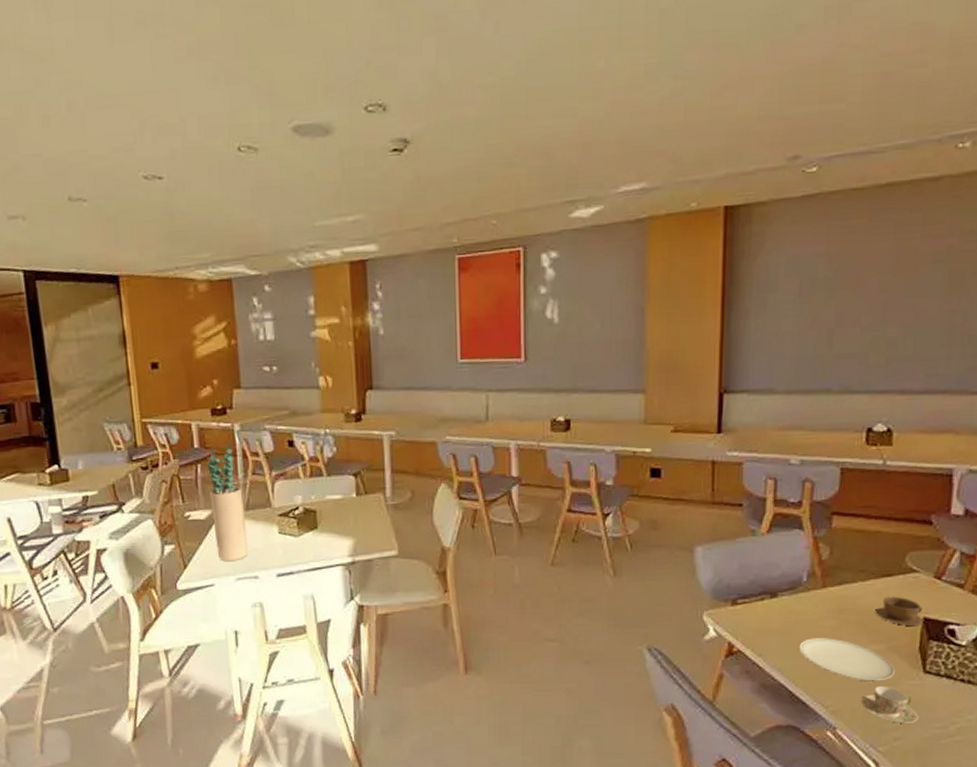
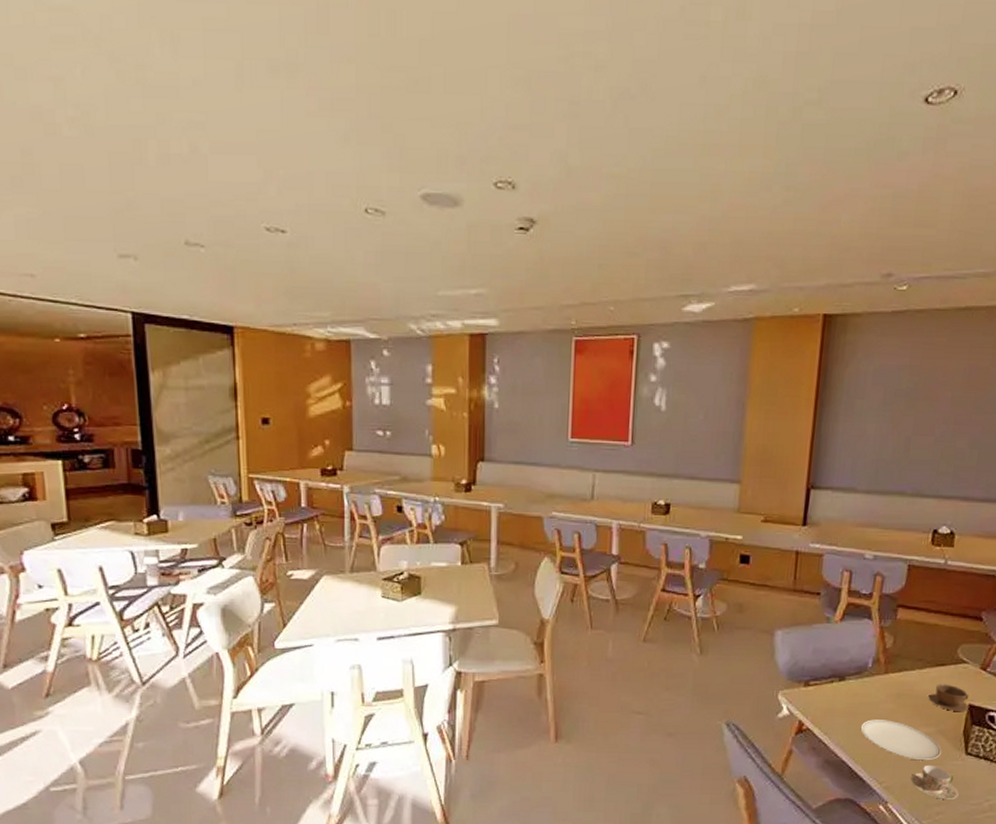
vase: present [207,438,249,562] -> none [313,499,350,623]

